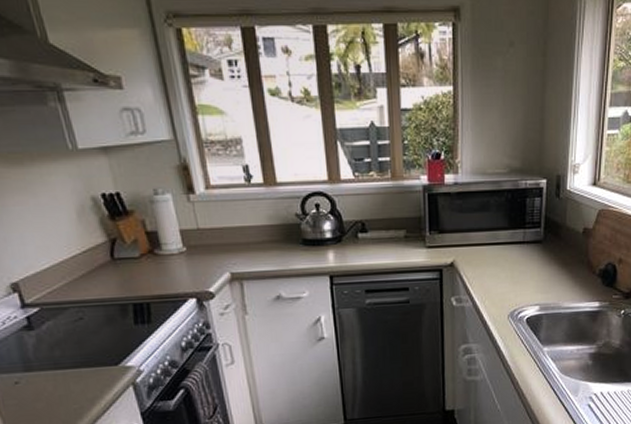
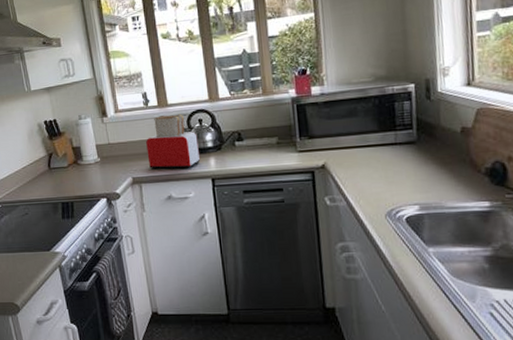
toaster: none [248,196,317,263] -> present [146,114,201,170]

